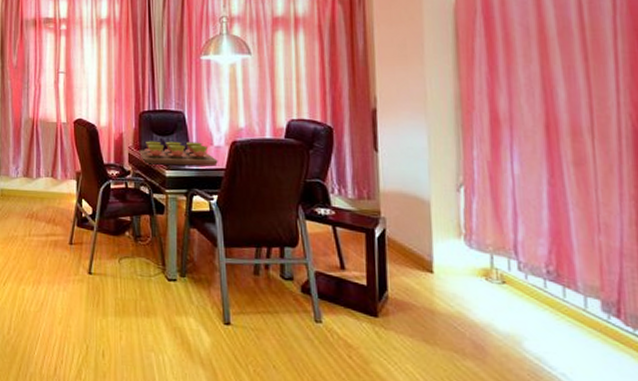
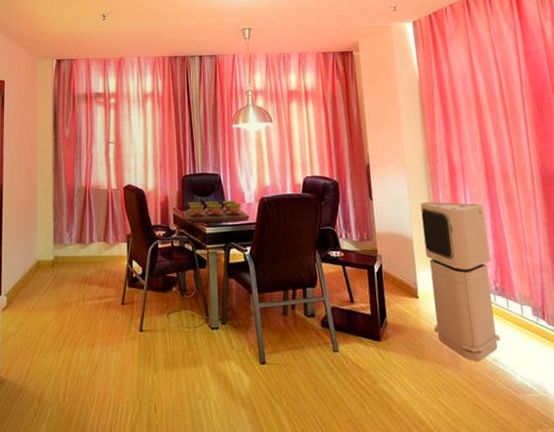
air purifier: none [444,158,549,357] -> present [420,202,500,361]

